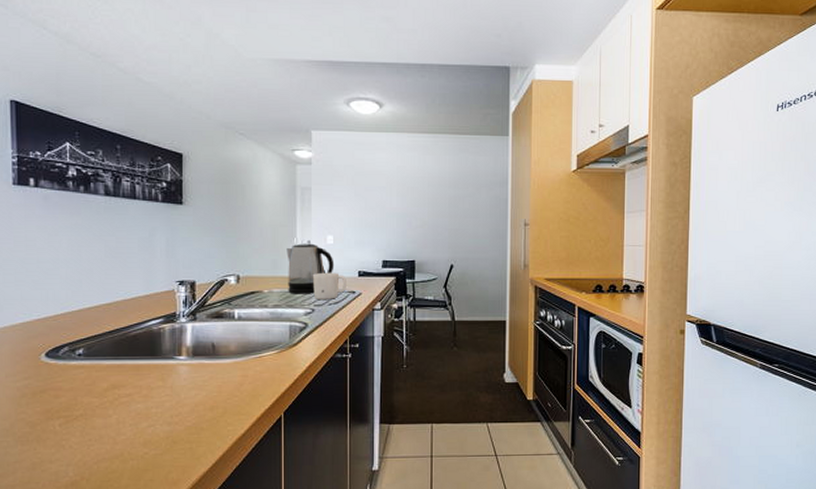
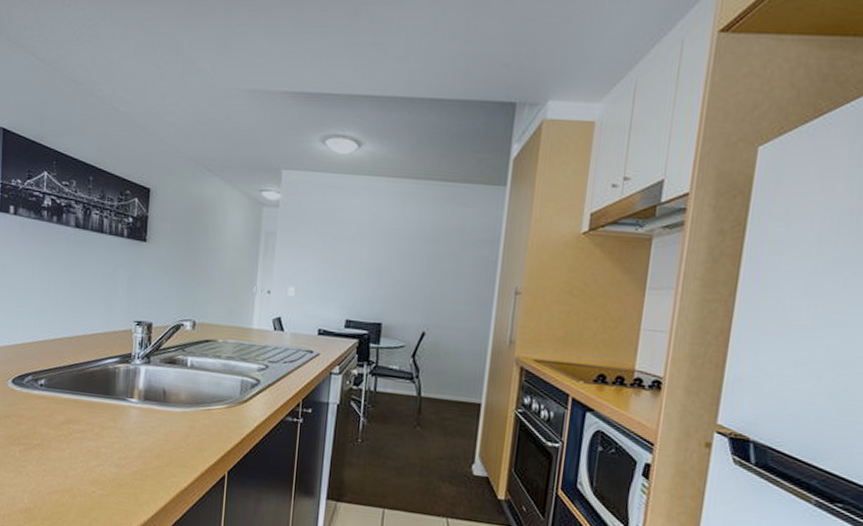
kettle: present [287,243,334,294] -> none [243,292,294,349]
mug: present [312,272,346,299] -> none [268,326,305,357]

